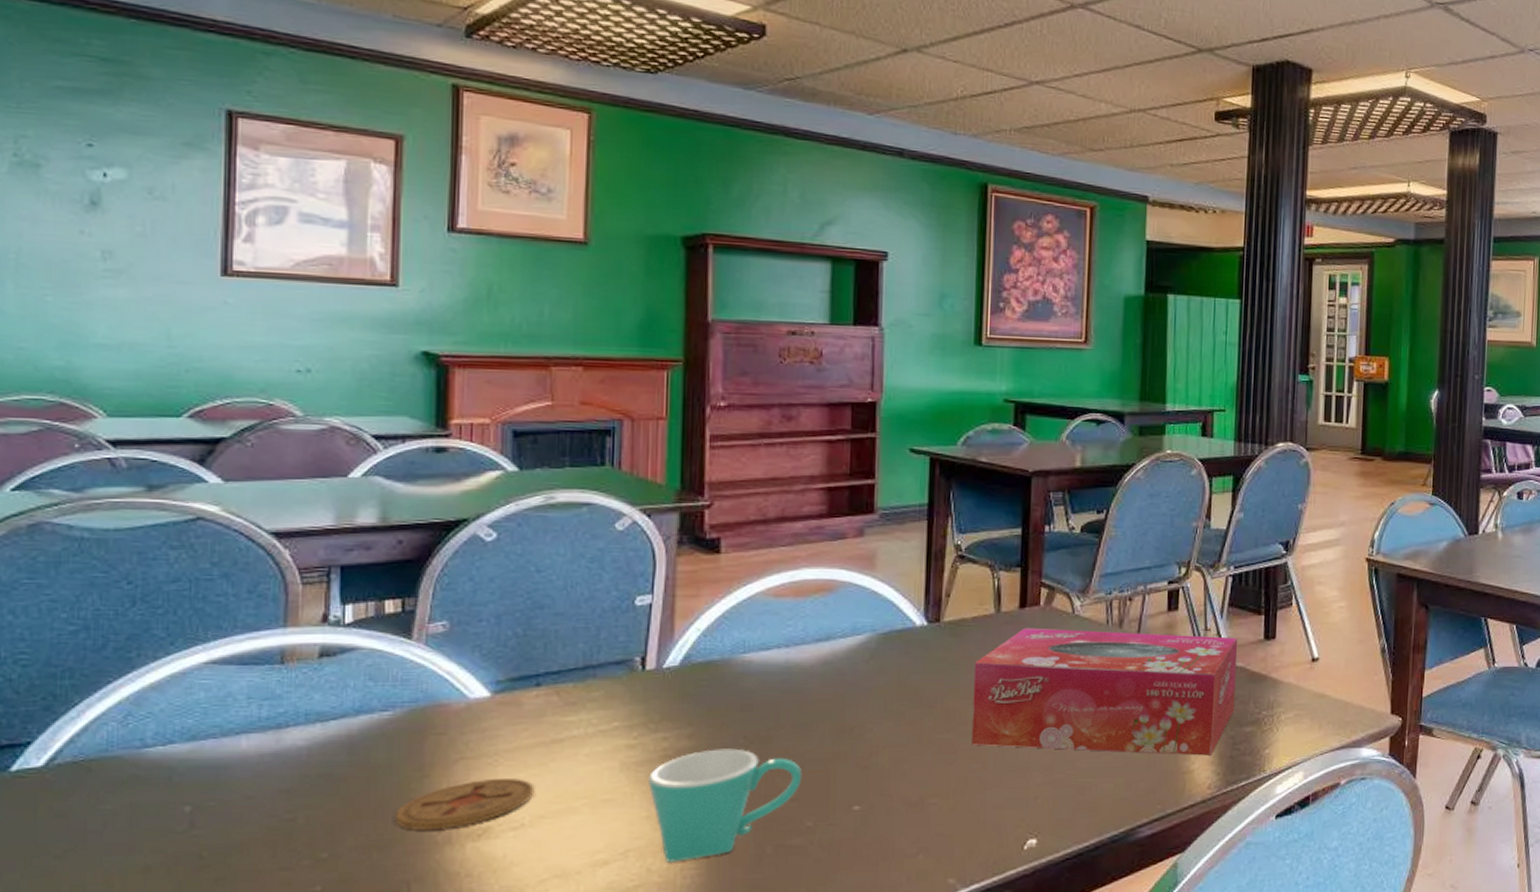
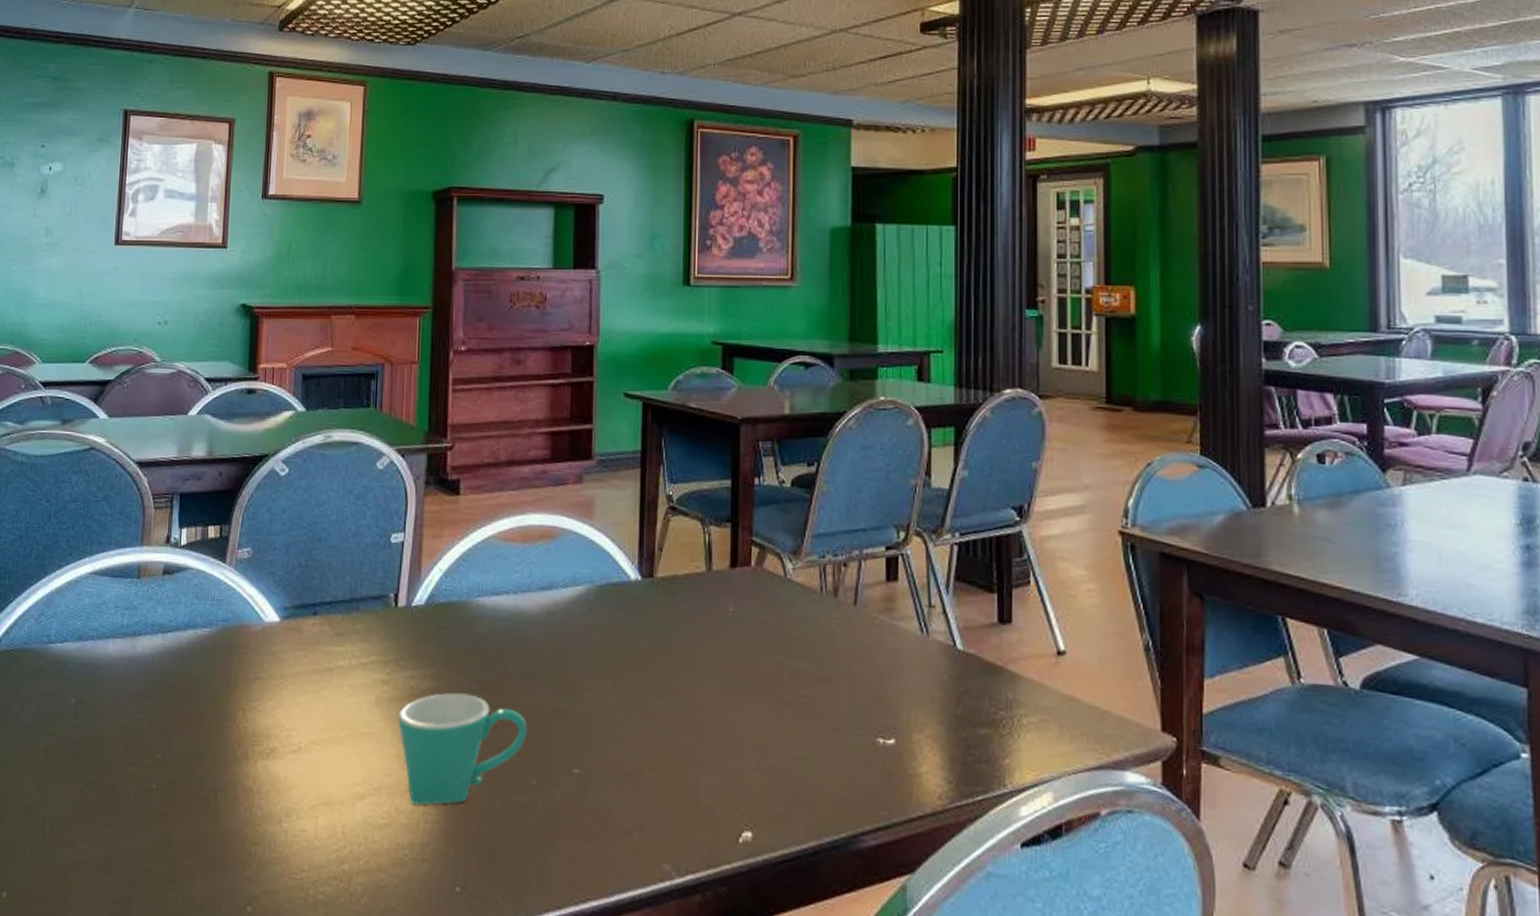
coaster: present [394,778,535,830] -> none [208,700,310,745]
tissue box: present [971,627,1238,756] -> none [685,589,968,759]

